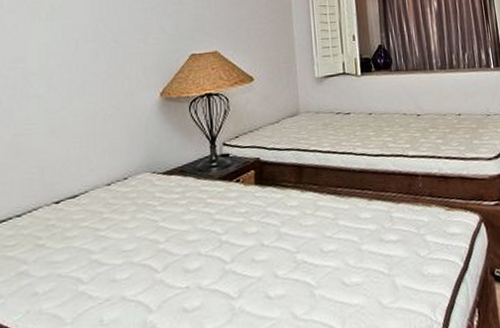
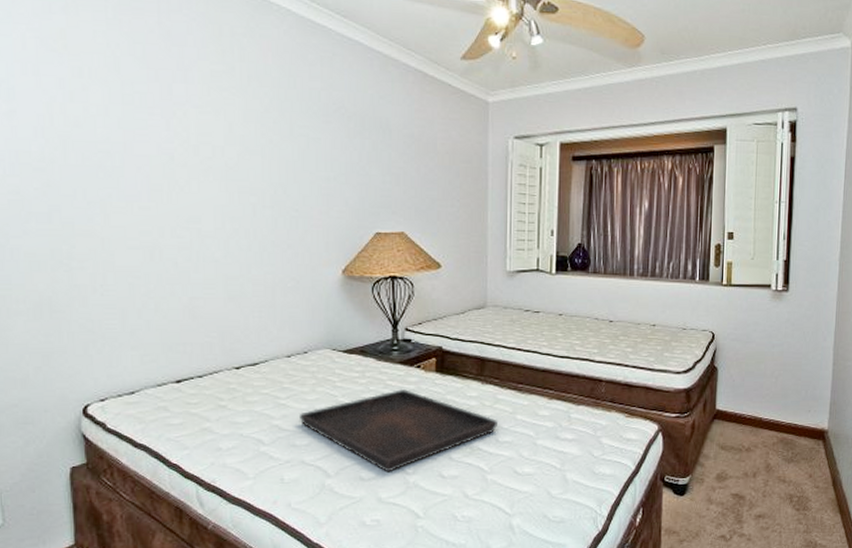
serving tray: none [119,205,320,300] -> present [298,388,497,472]

